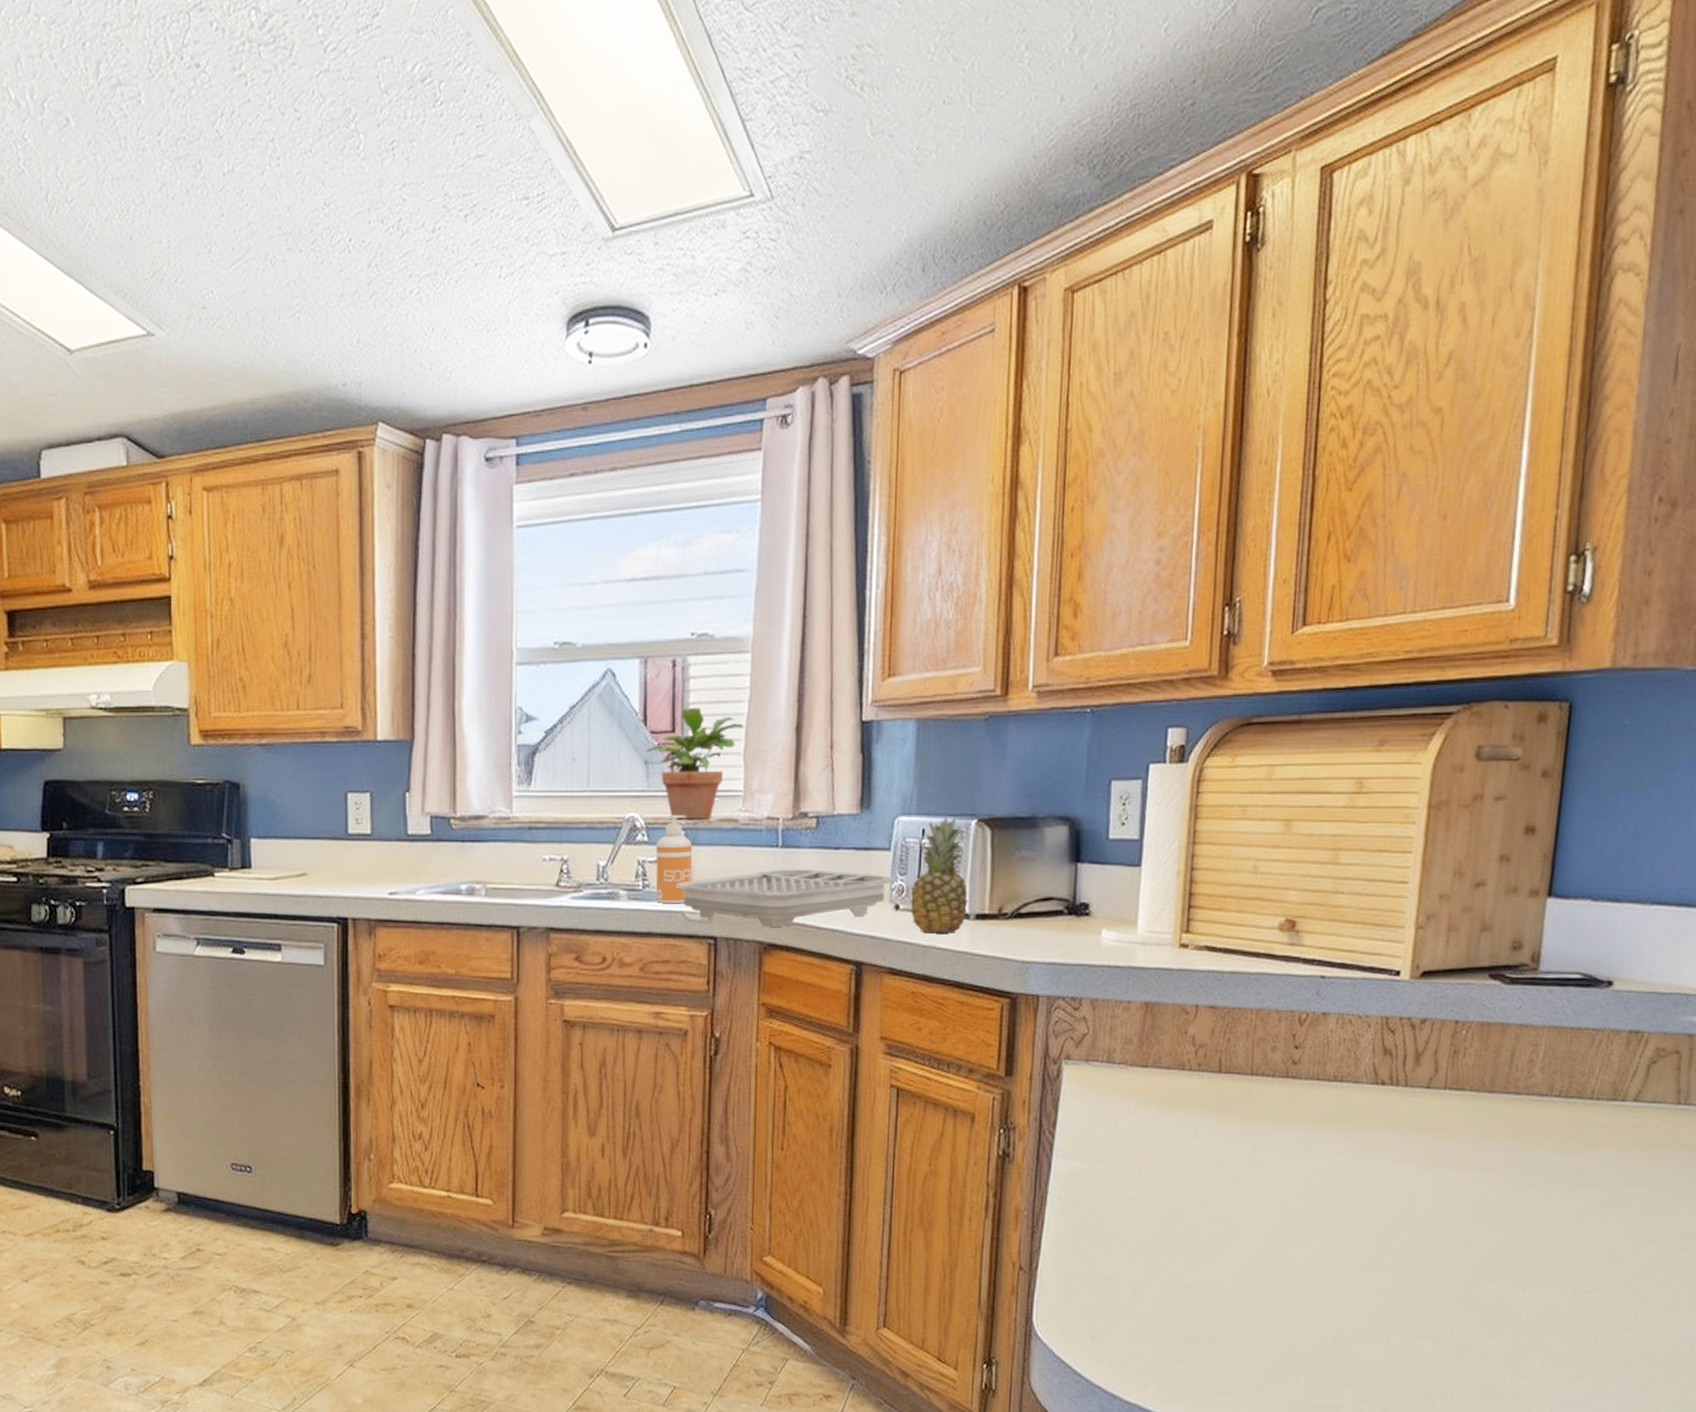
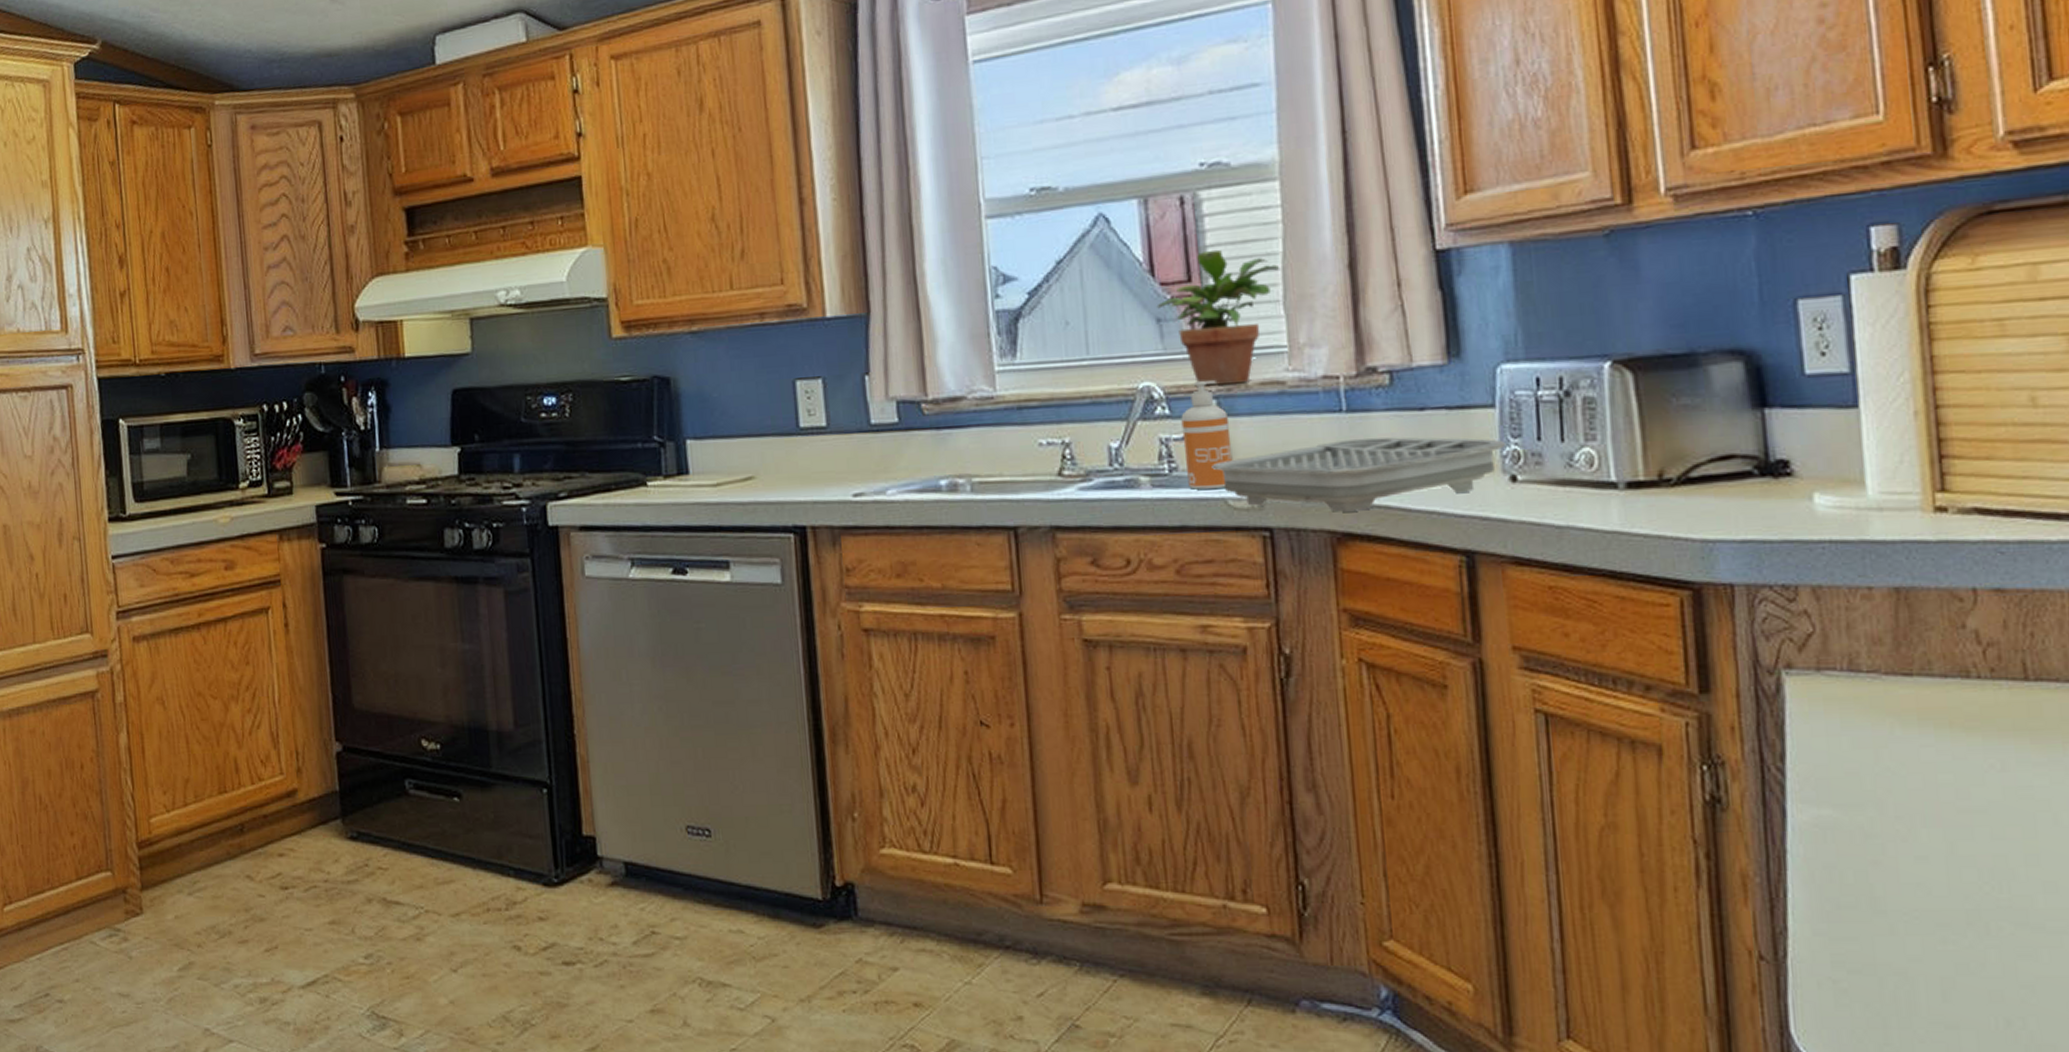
fruit: present [910,817,968,934] -> none [1531,361,1613,510]

